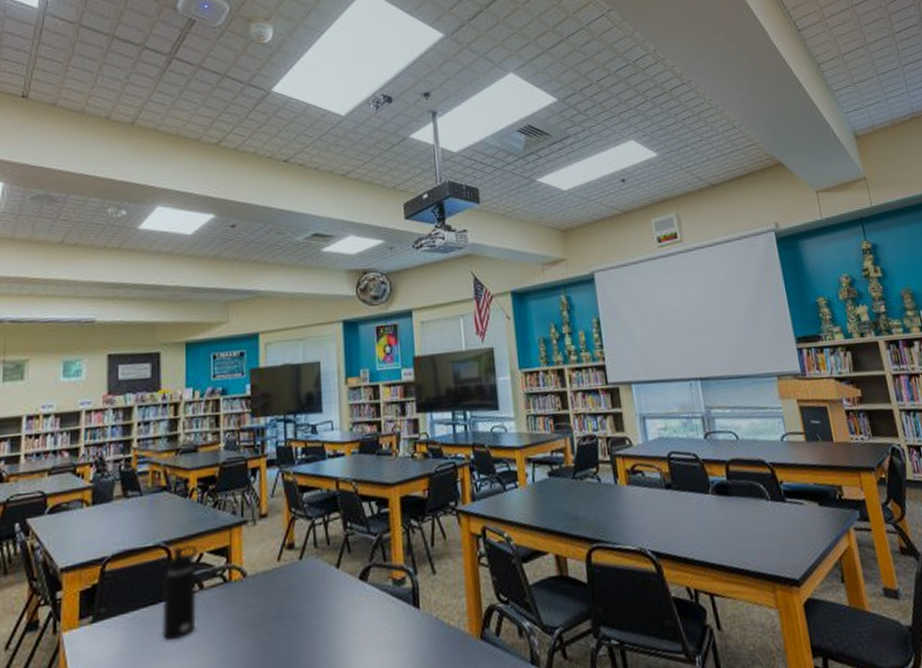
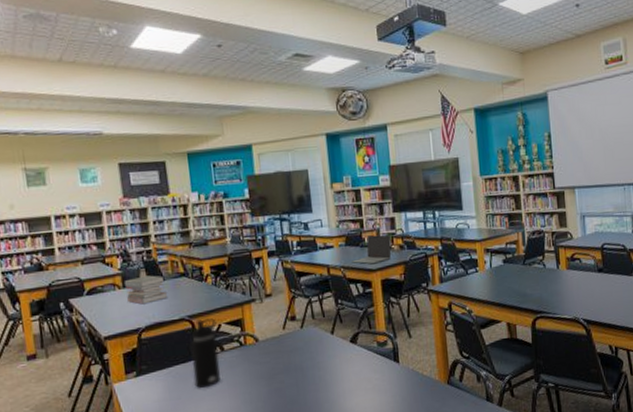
books: none [94,489,142,527] -> present [124,275,167,305]
laptop: none [366,440,414,477] -> present [352,235,392,265]

